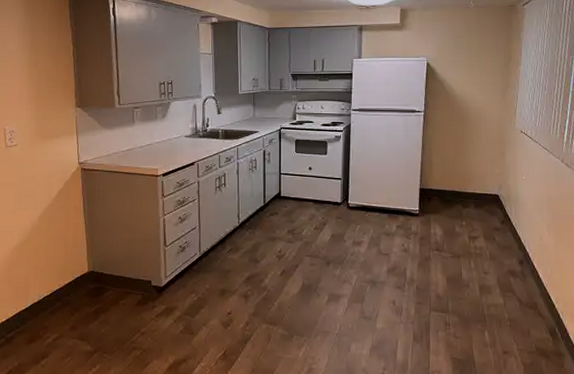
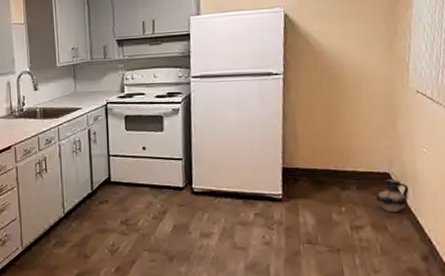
ceramic jug: none [488,199,512,227] -> present [376,178,409,213]

